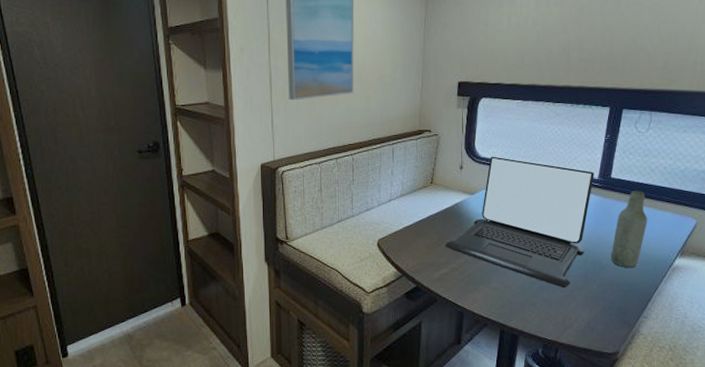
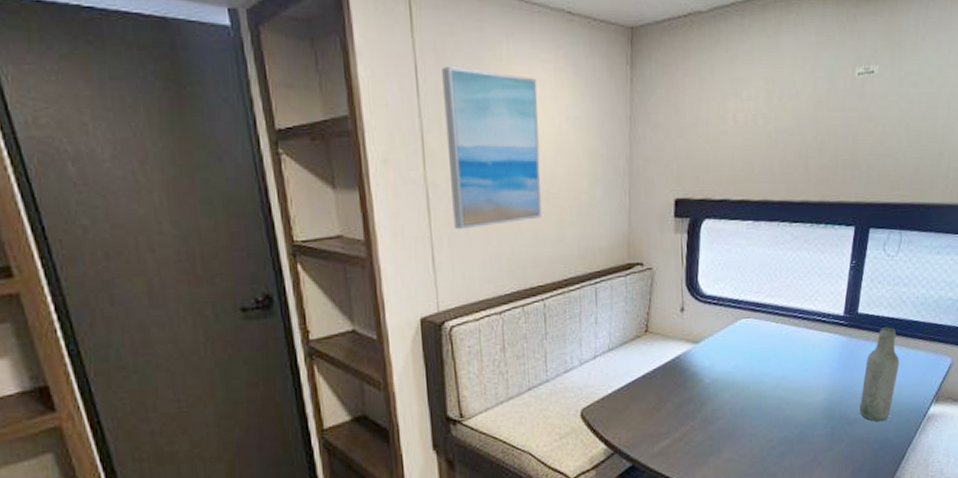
laptop: present [445,156,594,288] -> none [665,293,839,452]

